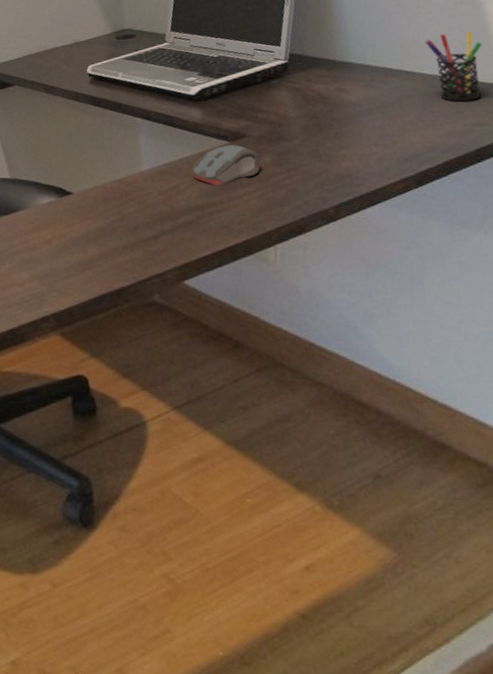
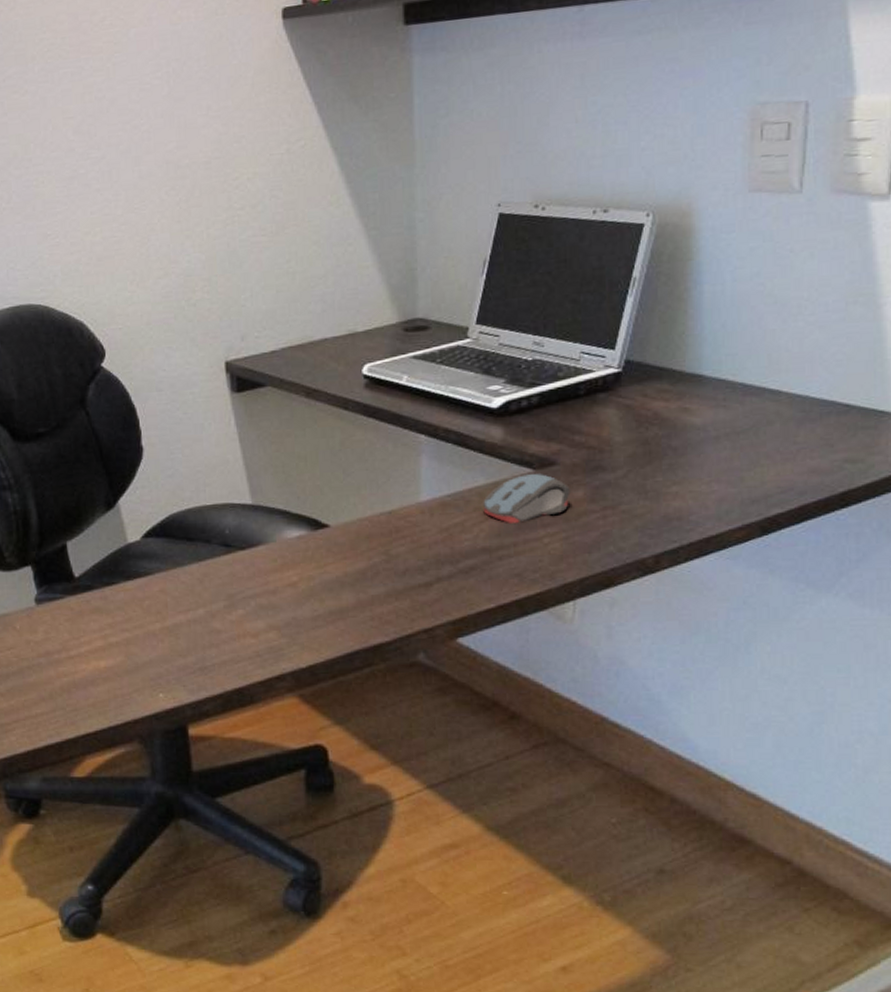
pen holder: present [425,31,482,102] -> none [800,341,872,431]

